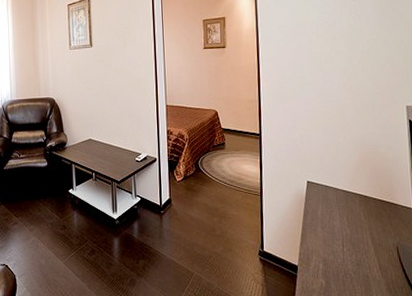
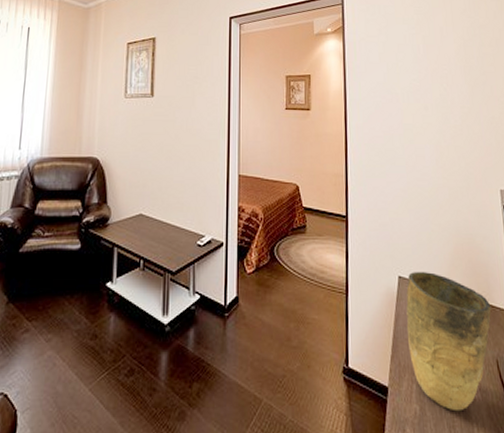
vase: none [314,177,394,285] -> present [406,272,492,412]

